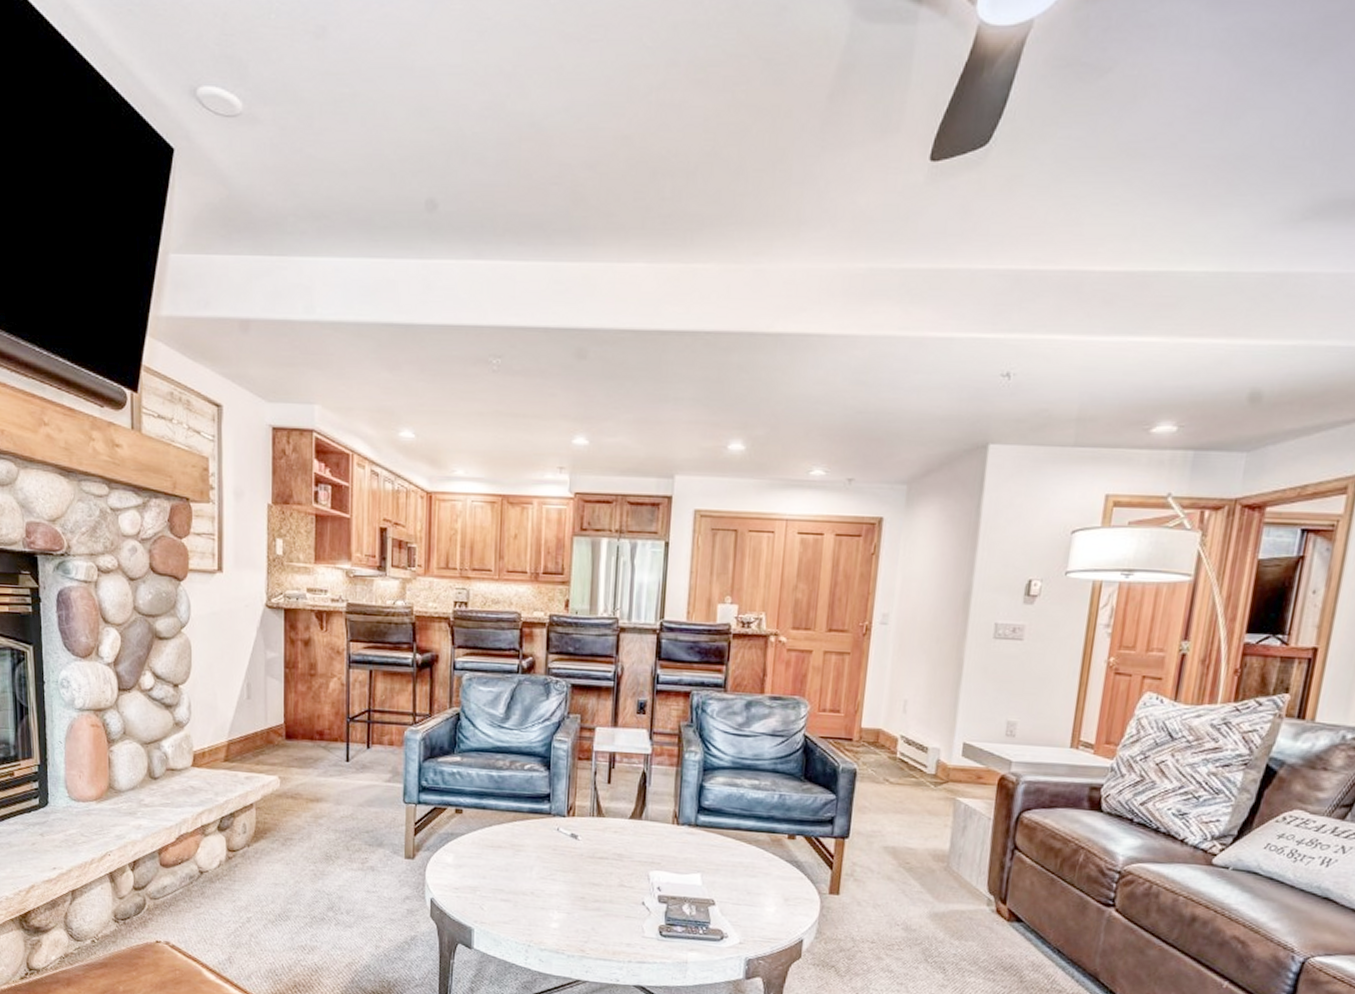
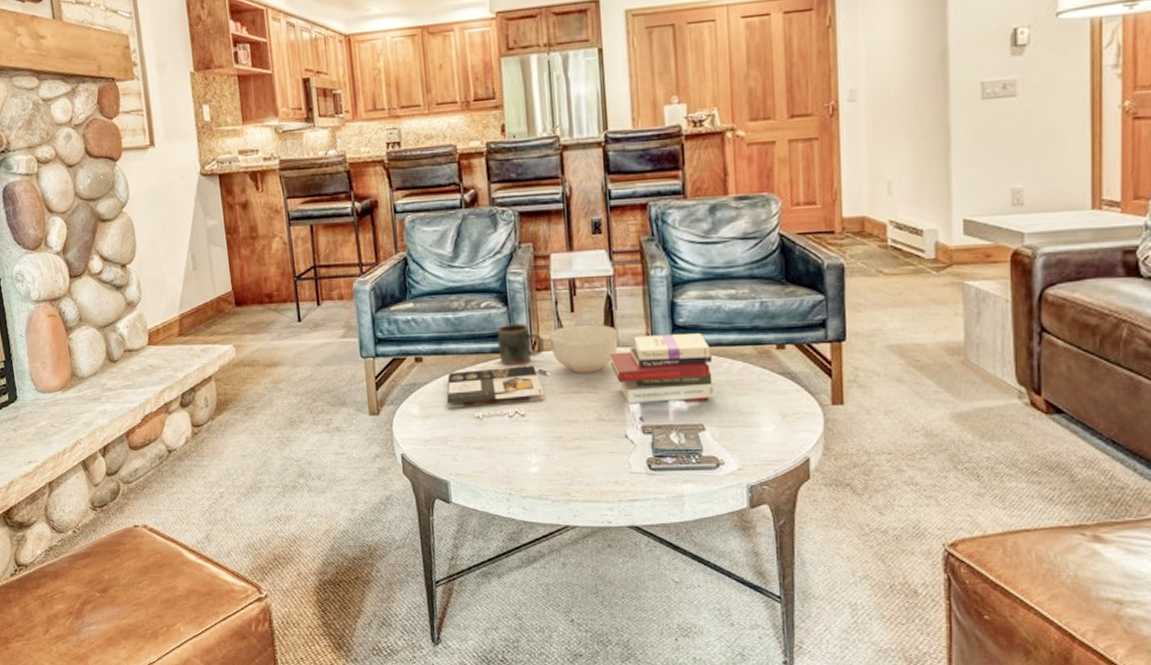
magazine: none [480,826,573,874] -> present [446,365,544,419]
mug: none [534,787,580,828] -> present [496,323,545,366]
bowl: none [584,795,650,842] -> present [549,324,619,374]
books: none [637,812,732,879] -> present [609,333,718,403]

